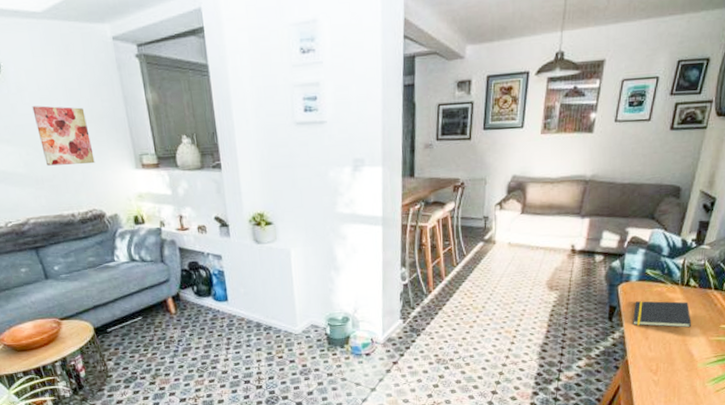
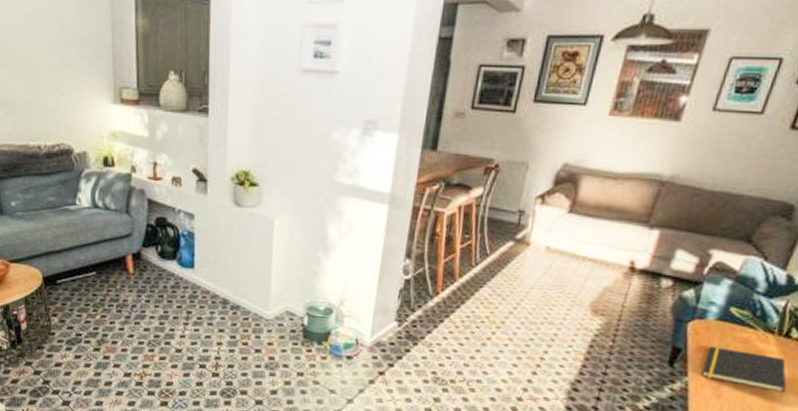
wall art: present [32,105,95,166] -> none [13,22,71,93]

